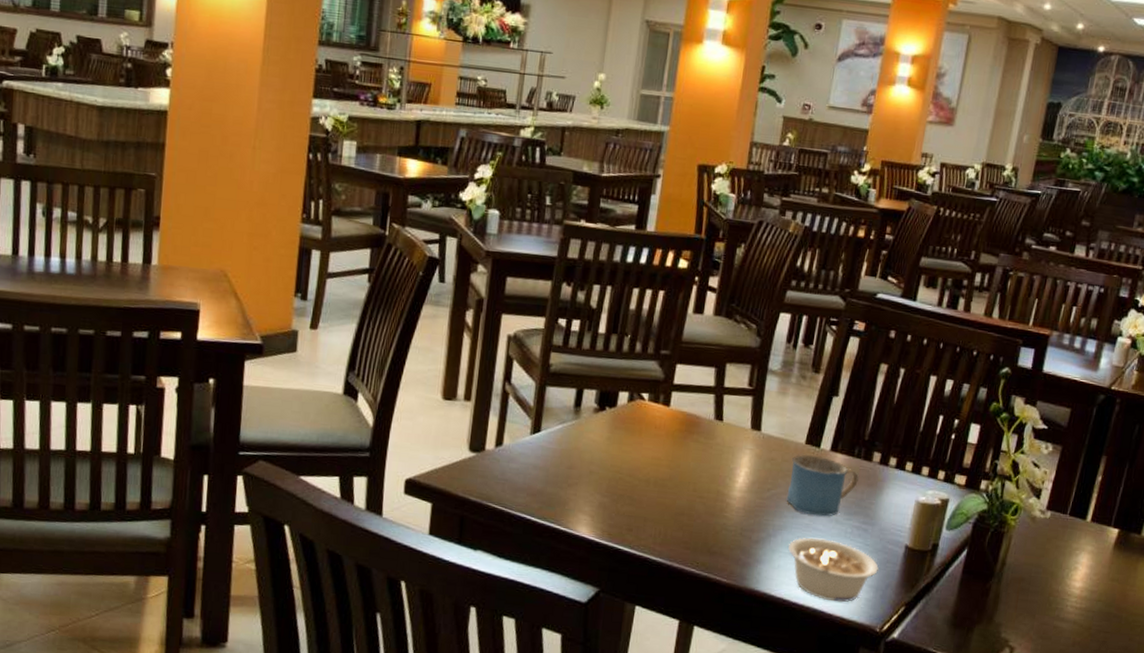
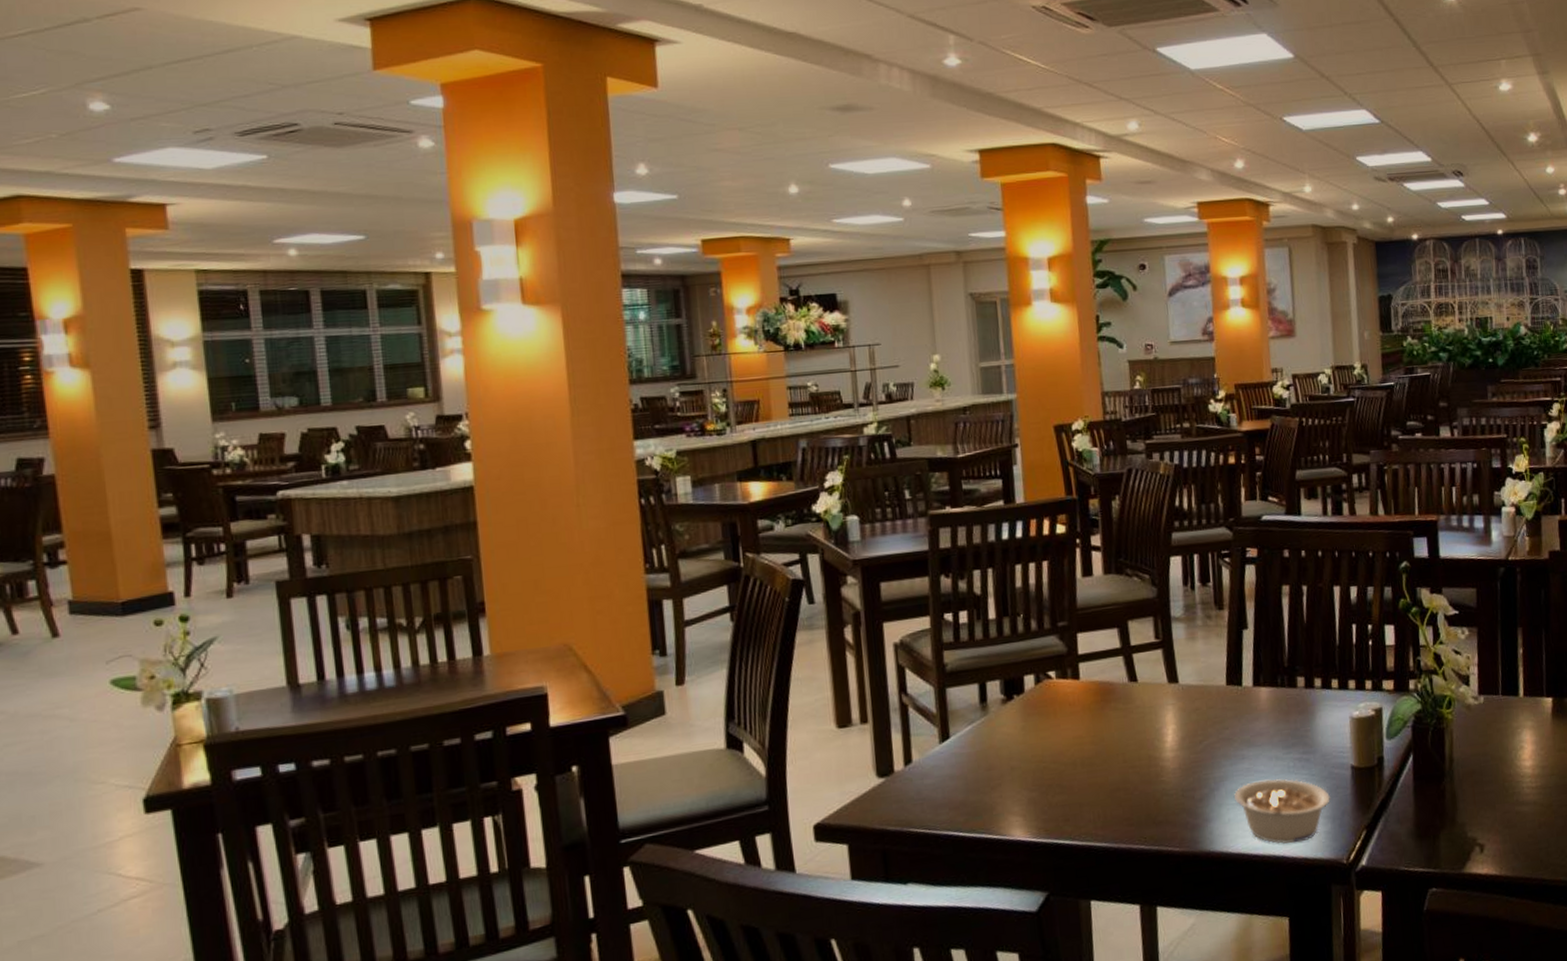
mug: present [786,455,859,517] -> none [1217,694,1288,758]

